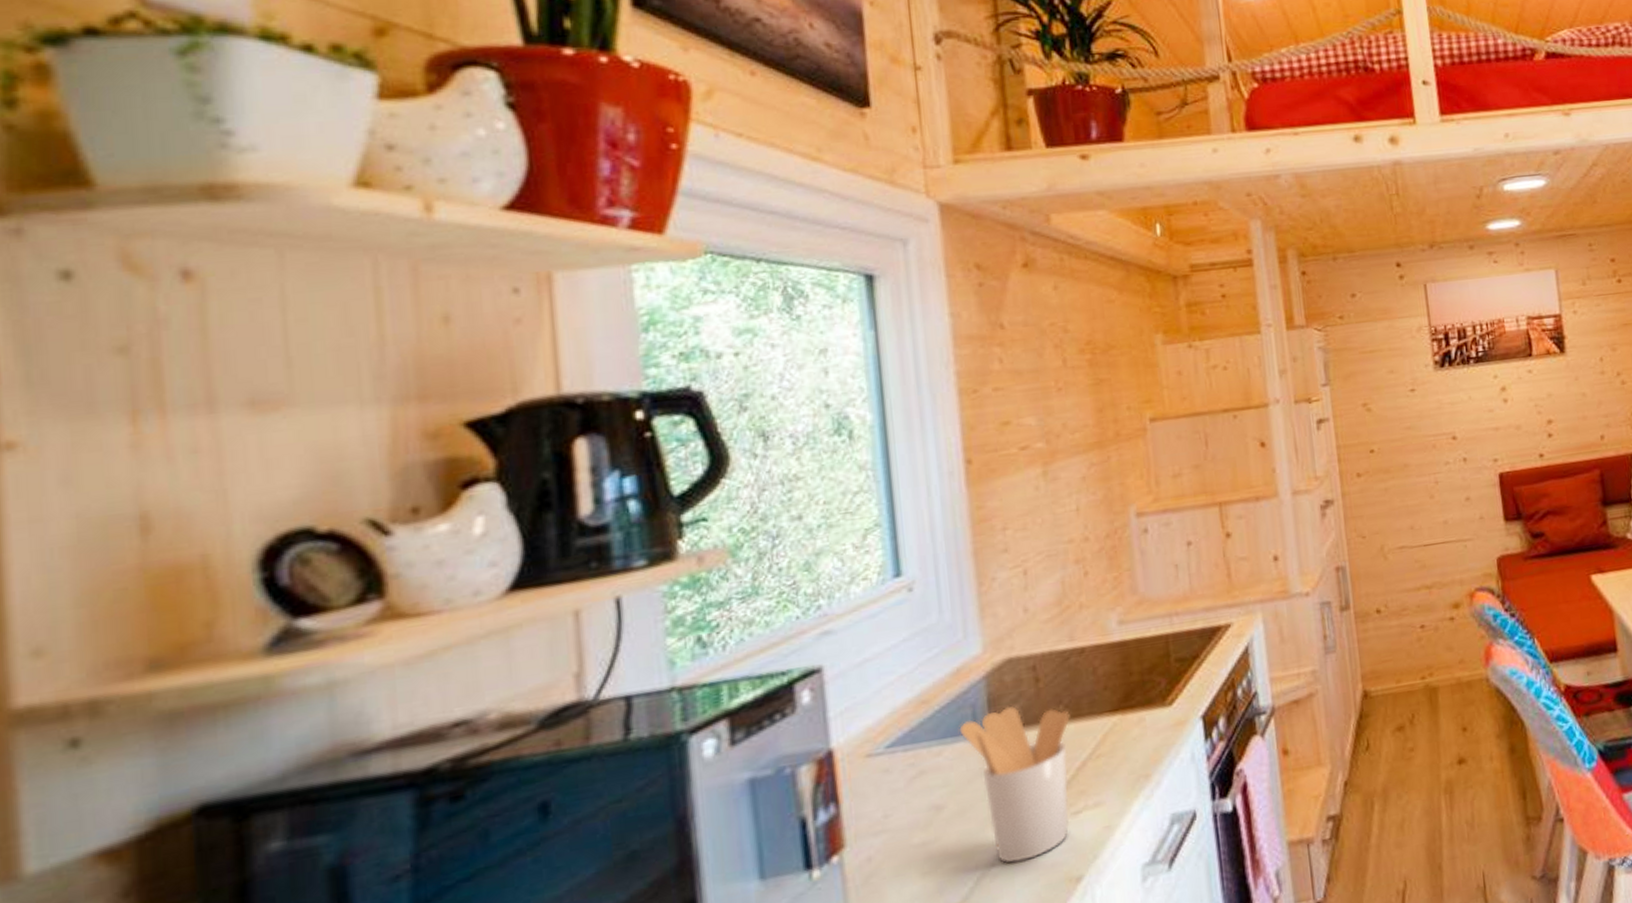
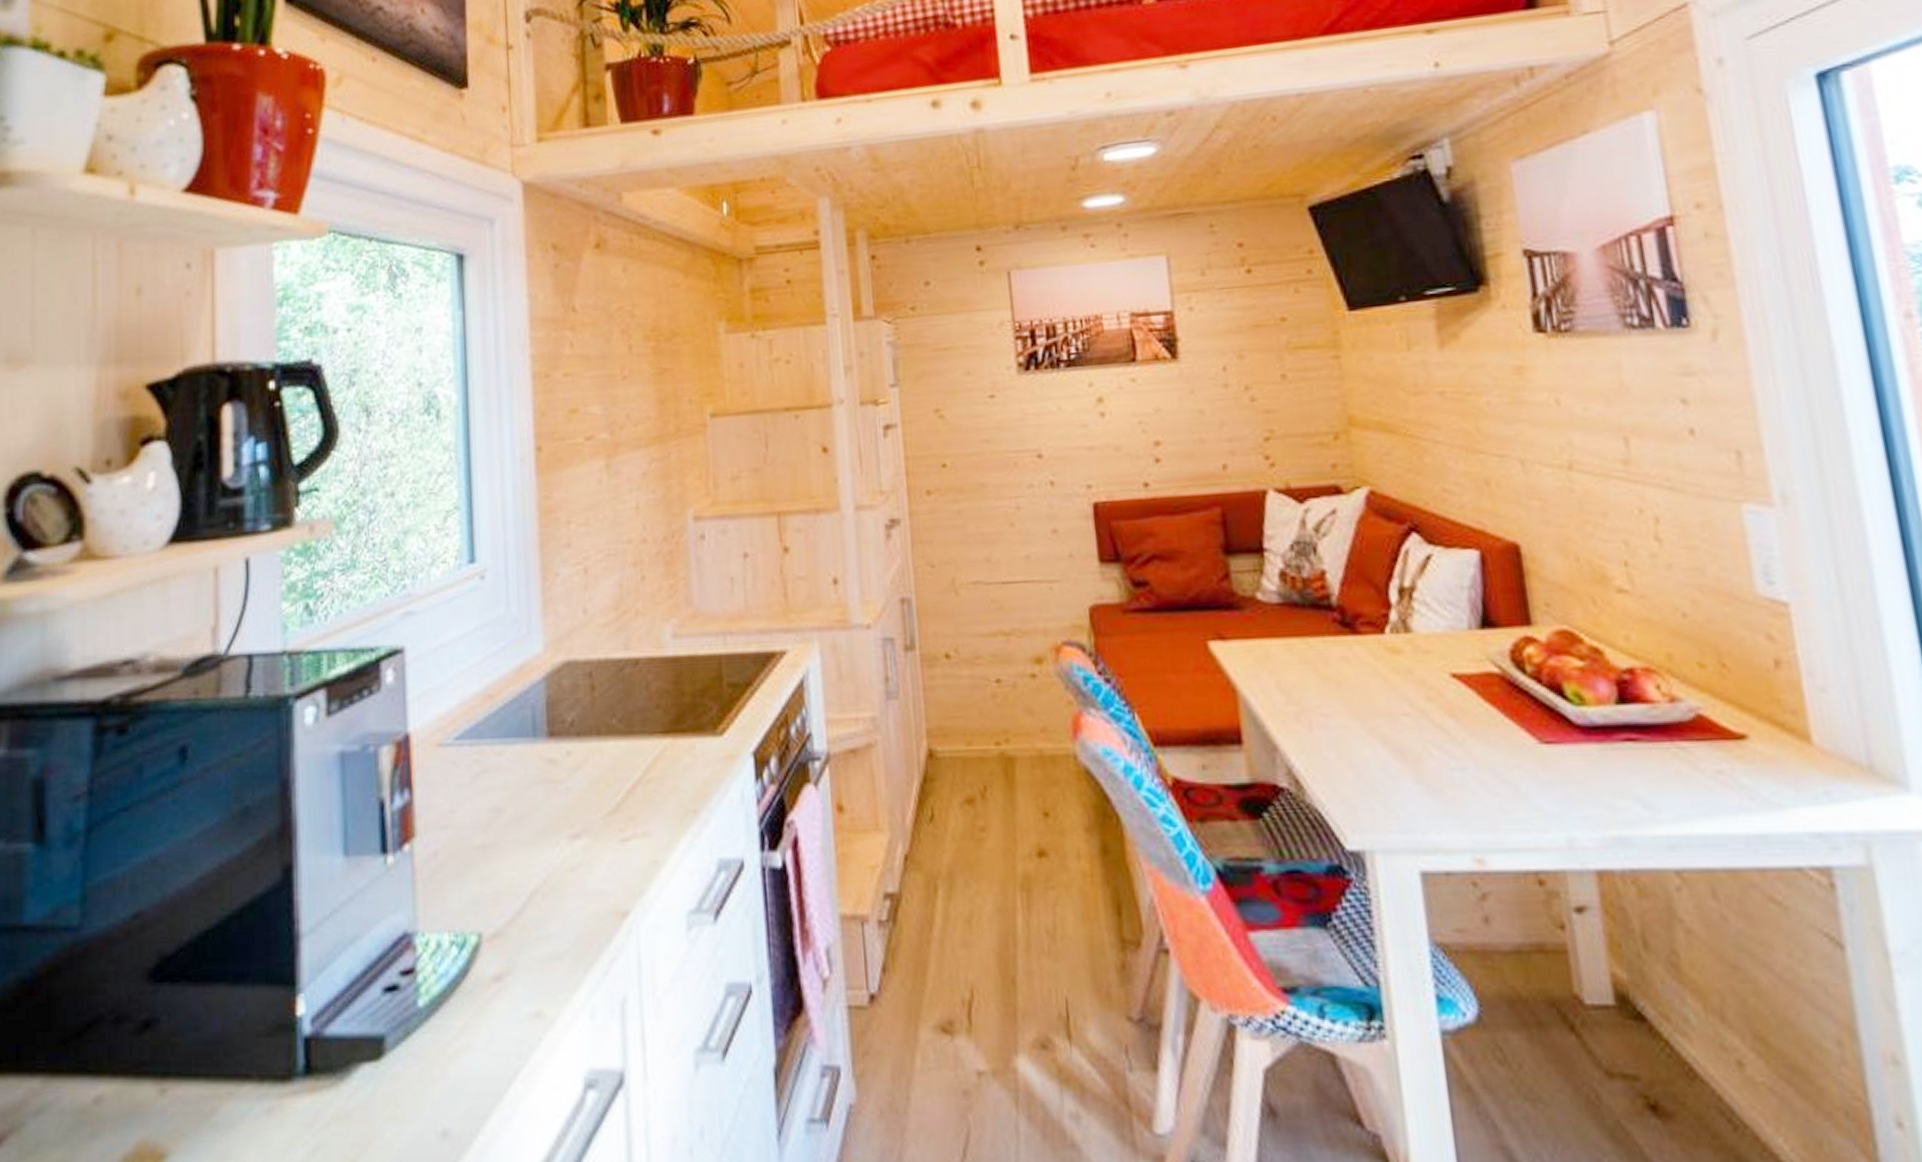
utensil holder: present [959,706,1070,864] -> none [520,712,623,883]

